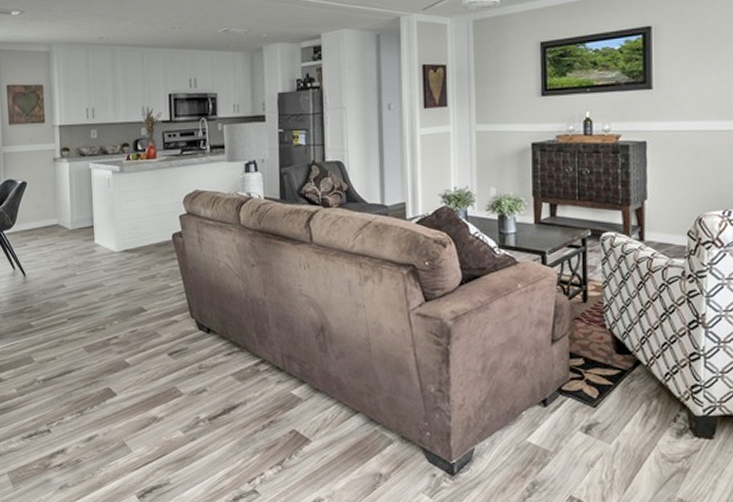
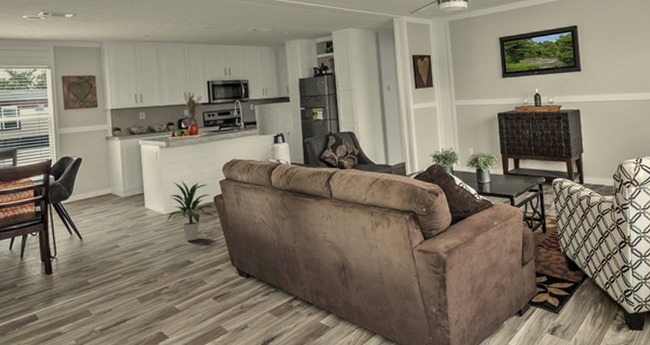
indoor plant: none [118,212,172,285] -> present [167,180,214,242]

